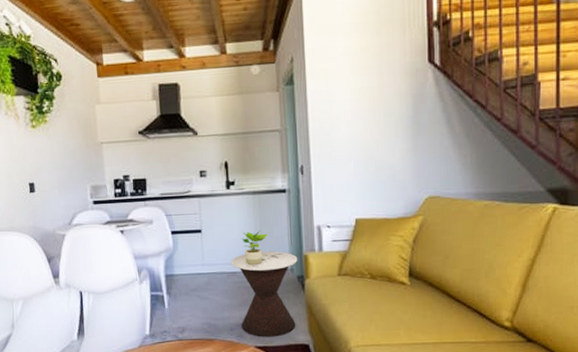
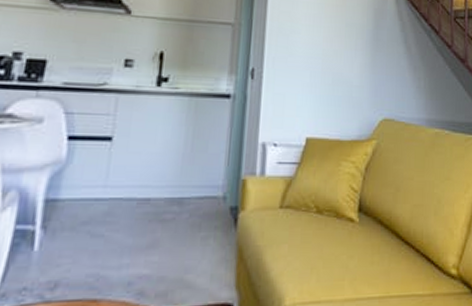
side table: present [231,251,298,337] -> none [144,172,234,295]
potted plant: present [242,230,268,266] -> none [165,143,200,191]

